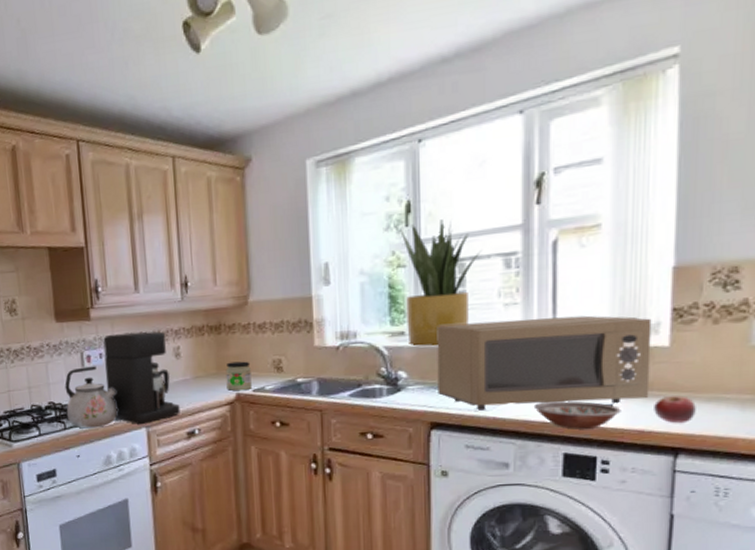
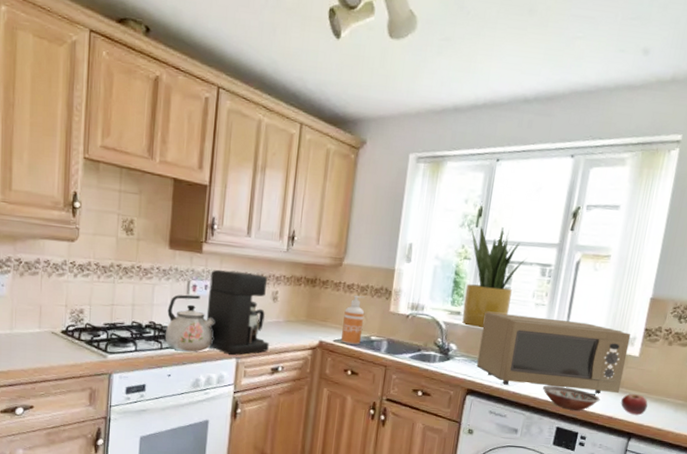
jar: present [225,361,252,391] -> none [312,313,336,340]
soap dispenser: none [260,334,286,392] -> present [341,295,366,345]

